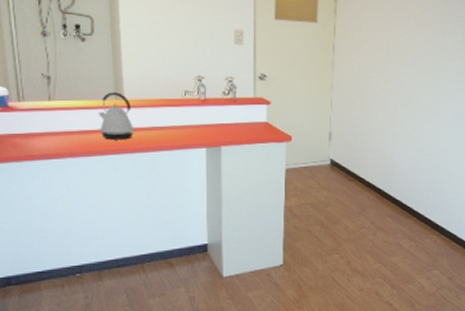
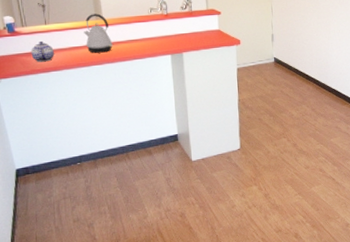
teapot: none [27,121,58,147] -> present [31,41,54,62]

